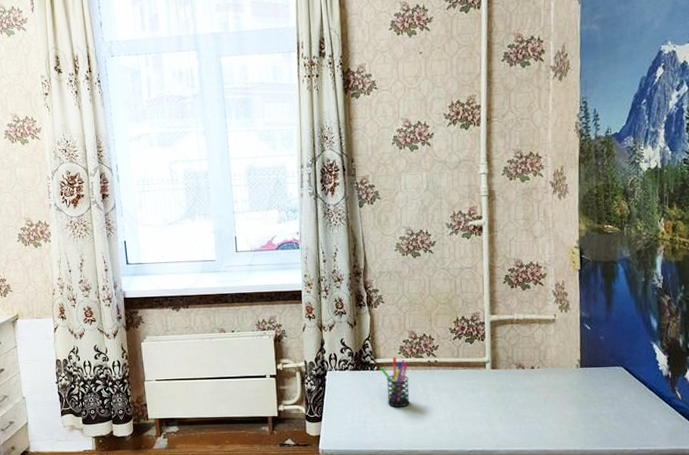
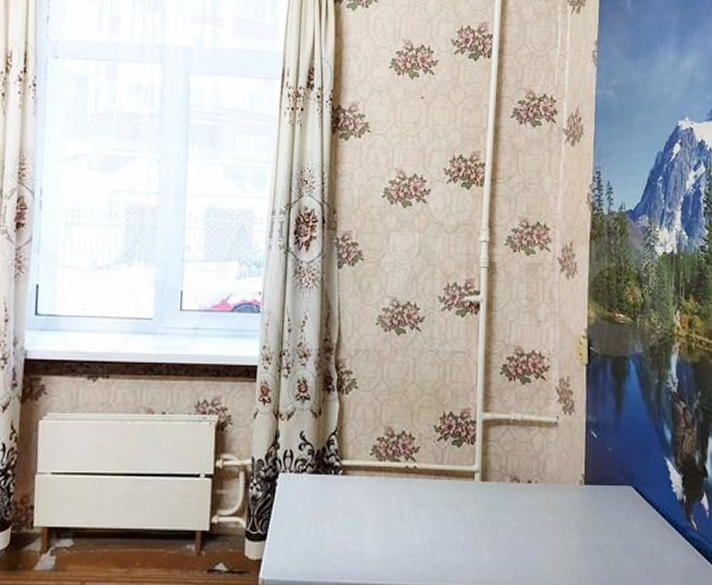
pen holder: present [380,357,410,407] -> none [346,459,381,525]

